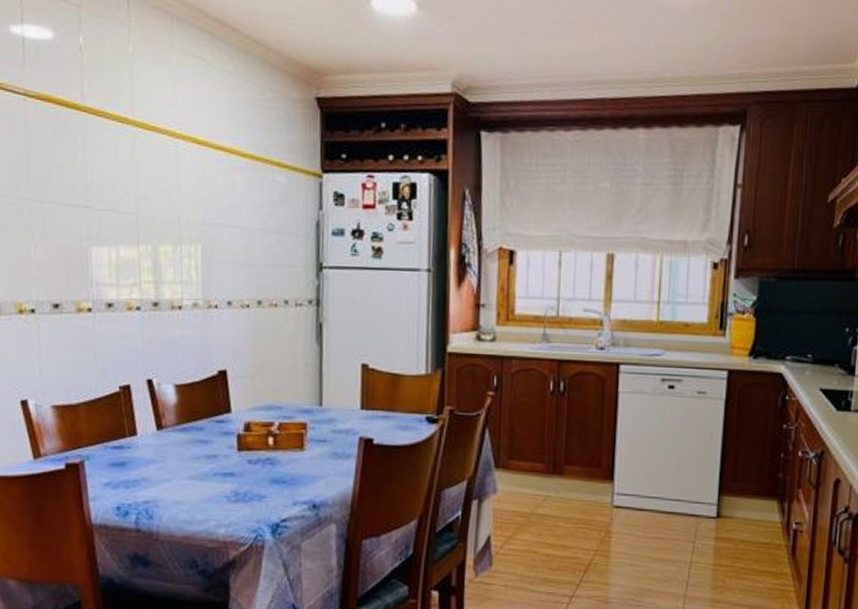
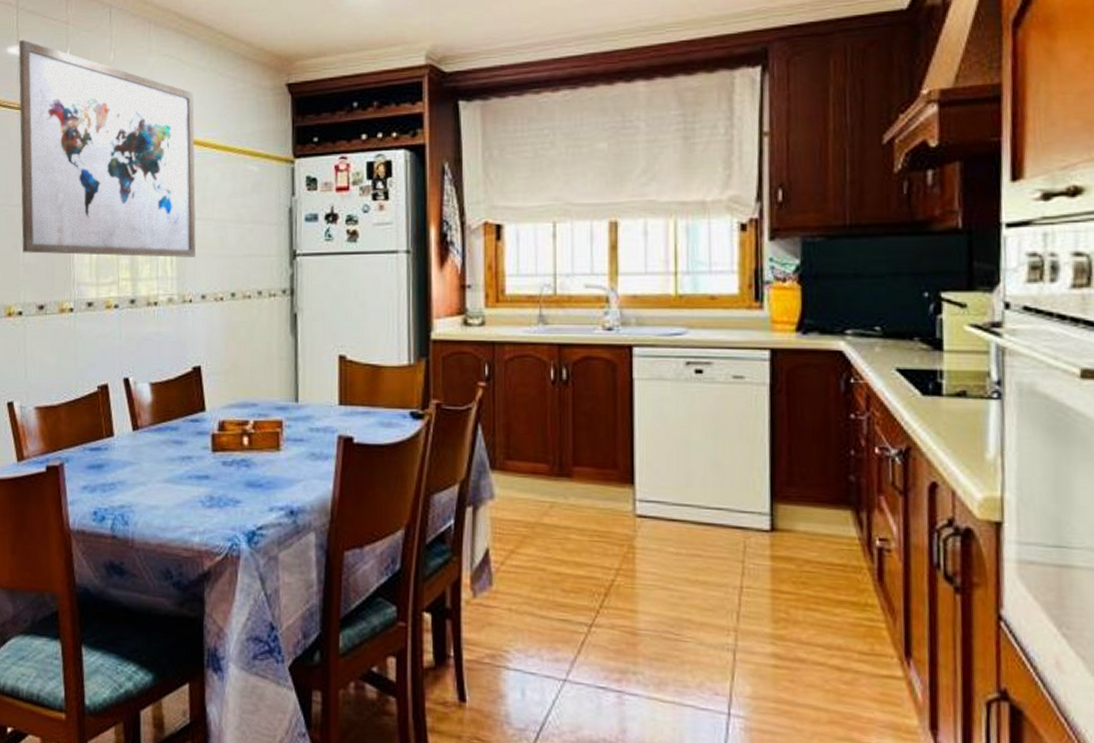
wall art: none [23,18,222,264] -> present [18,39,196,257]

